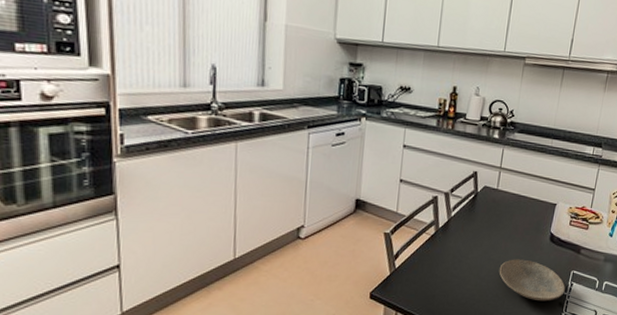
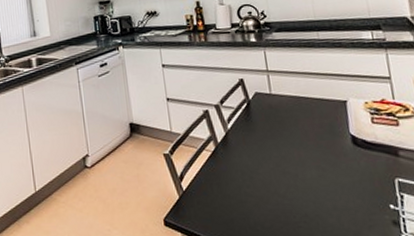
plate: present [499,259,565,301] -> none [299,169,395,220]

